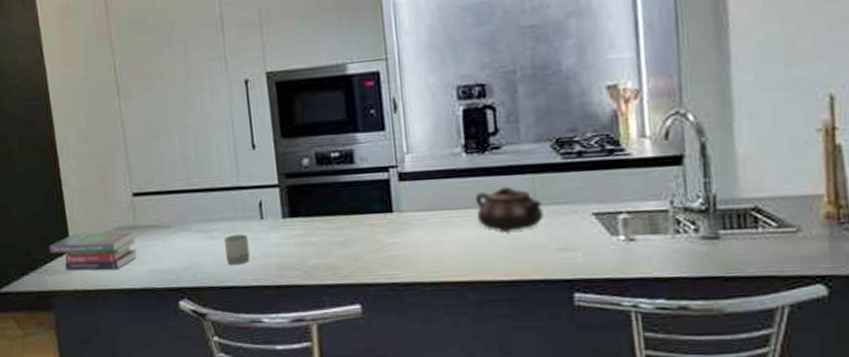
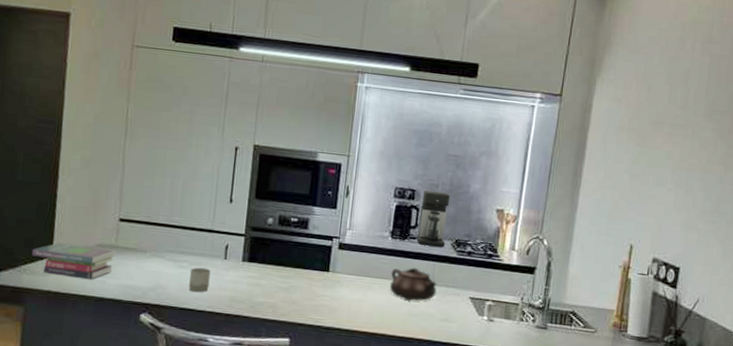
coffee maker: none [496,79,542,155] -> present [417,190,451,247]

